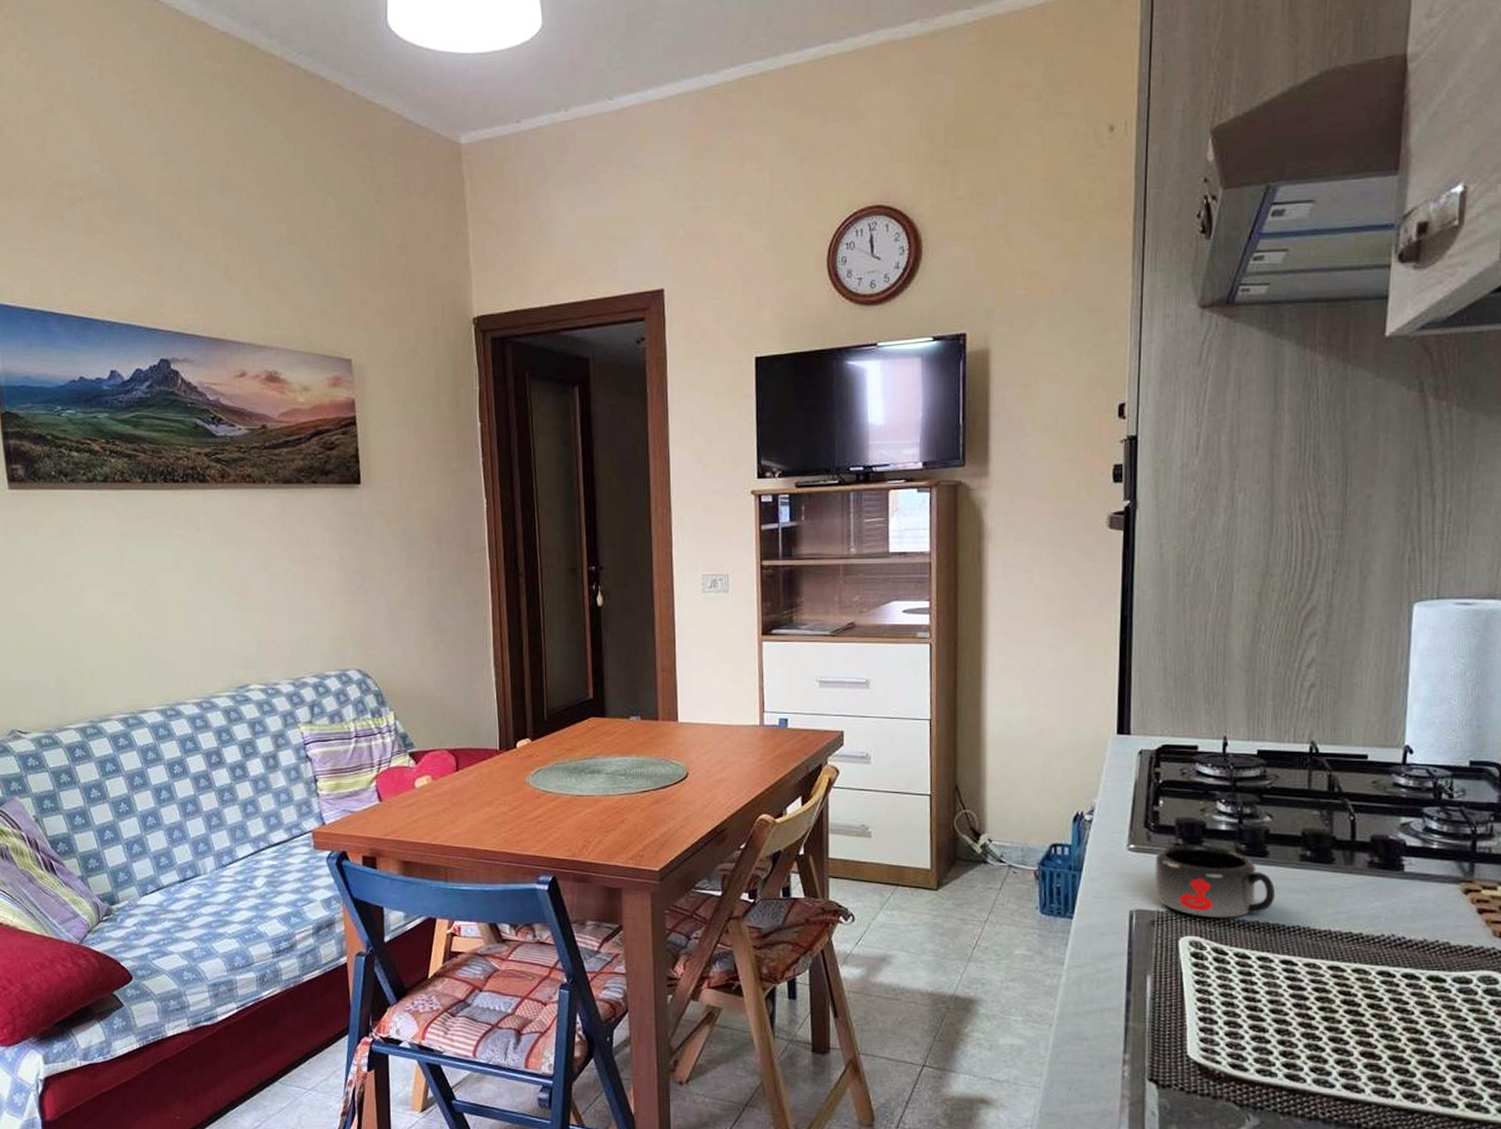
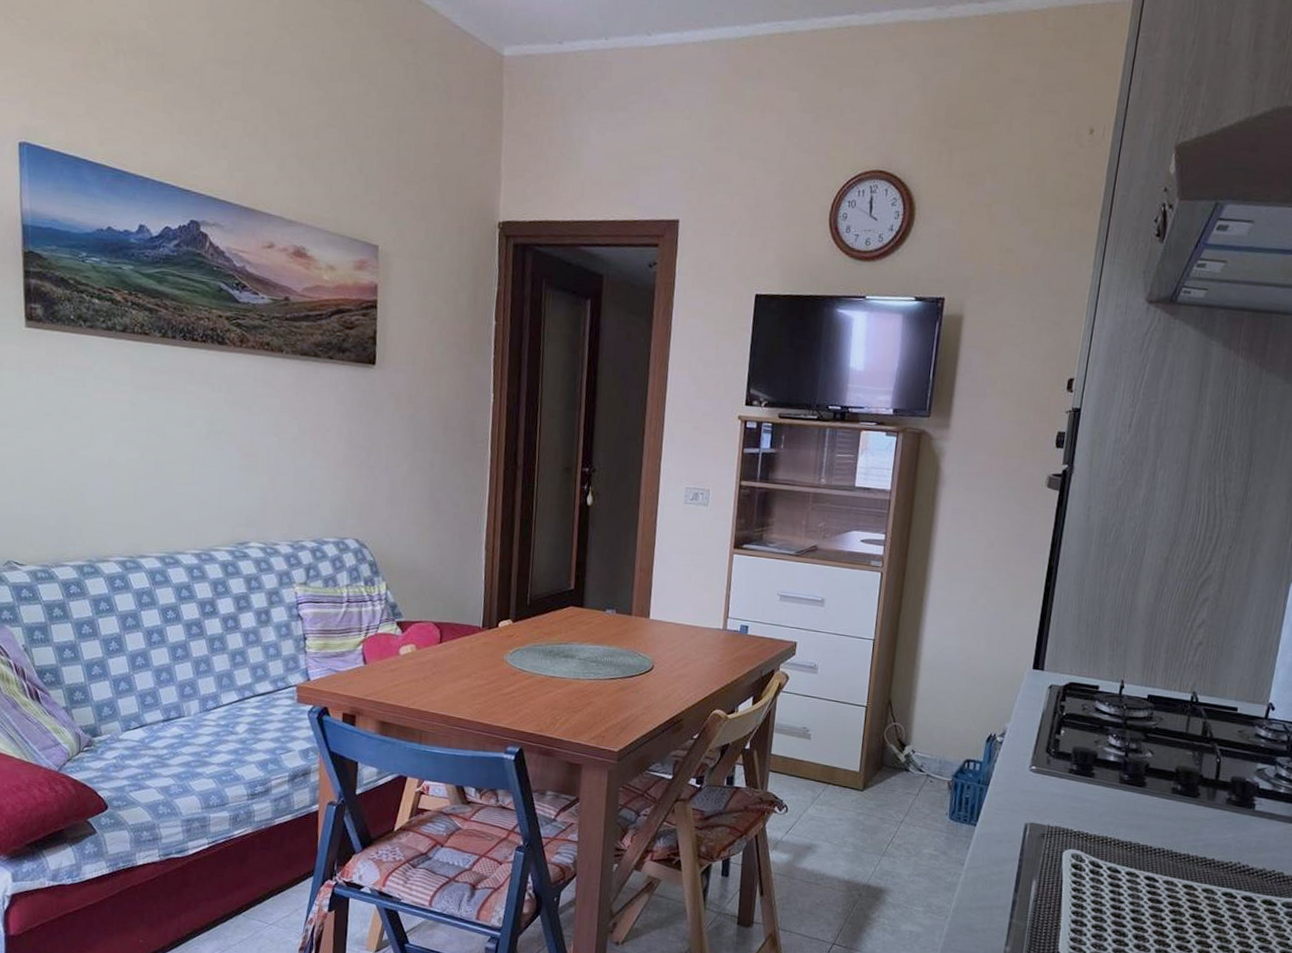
mug: present [1154,844,1276,918] -> none [1047,770,1148,837]

